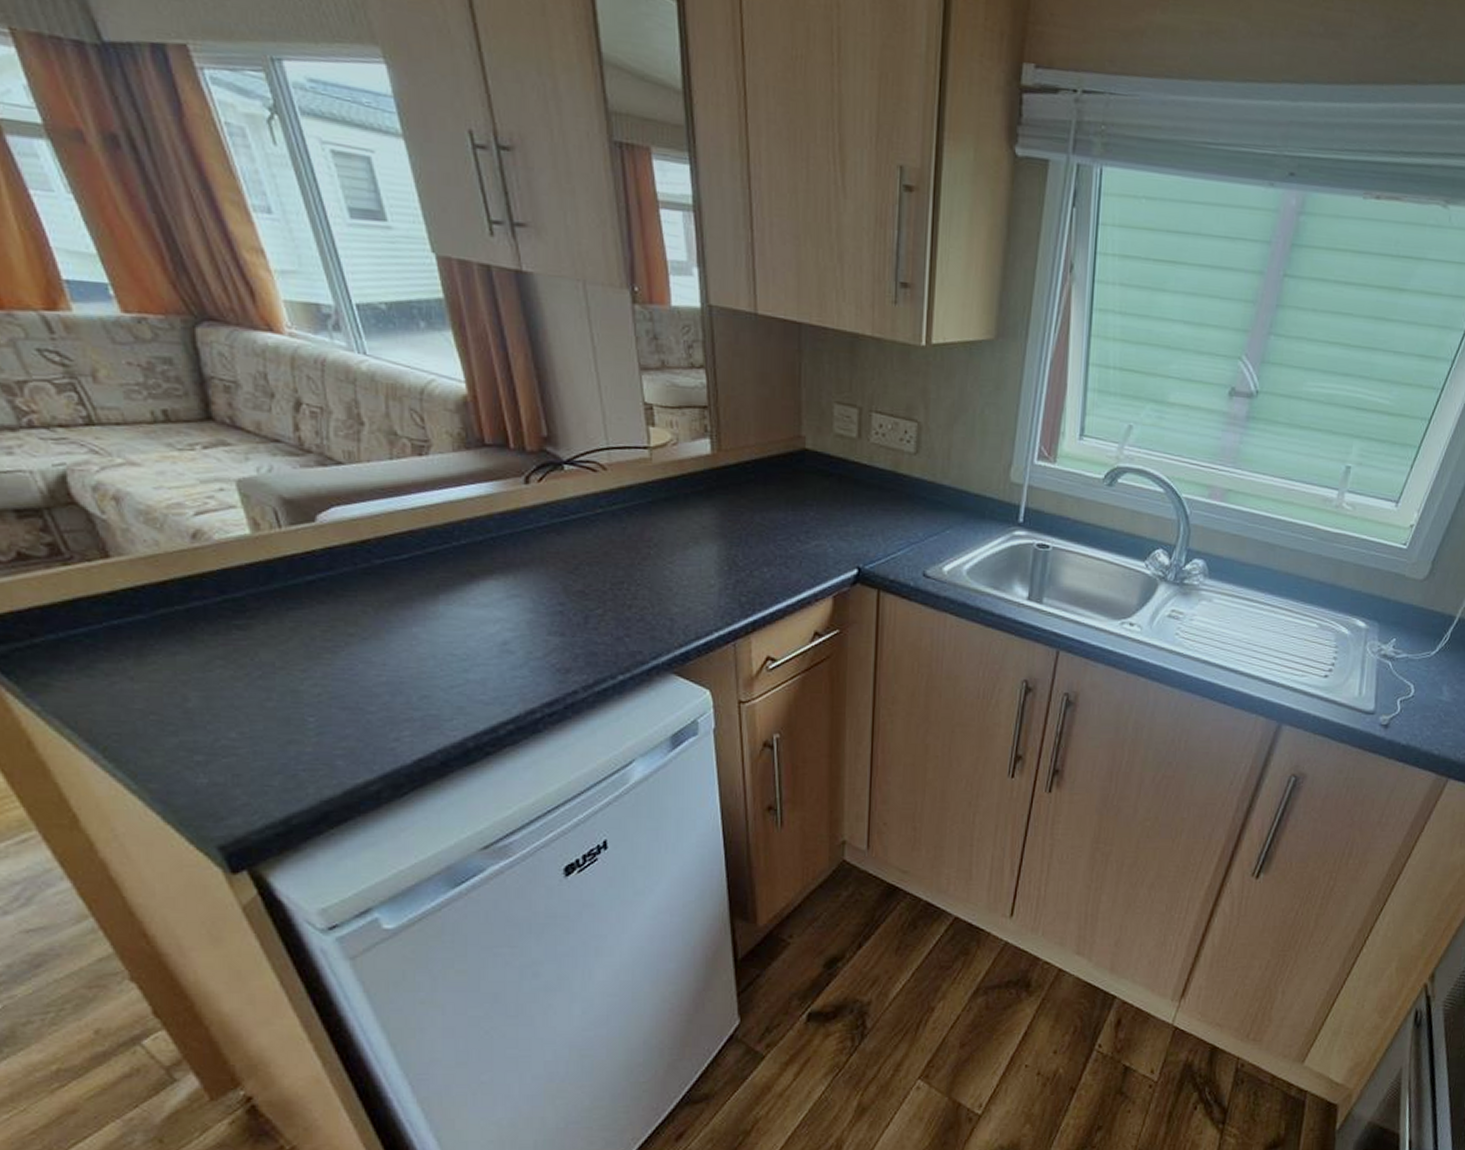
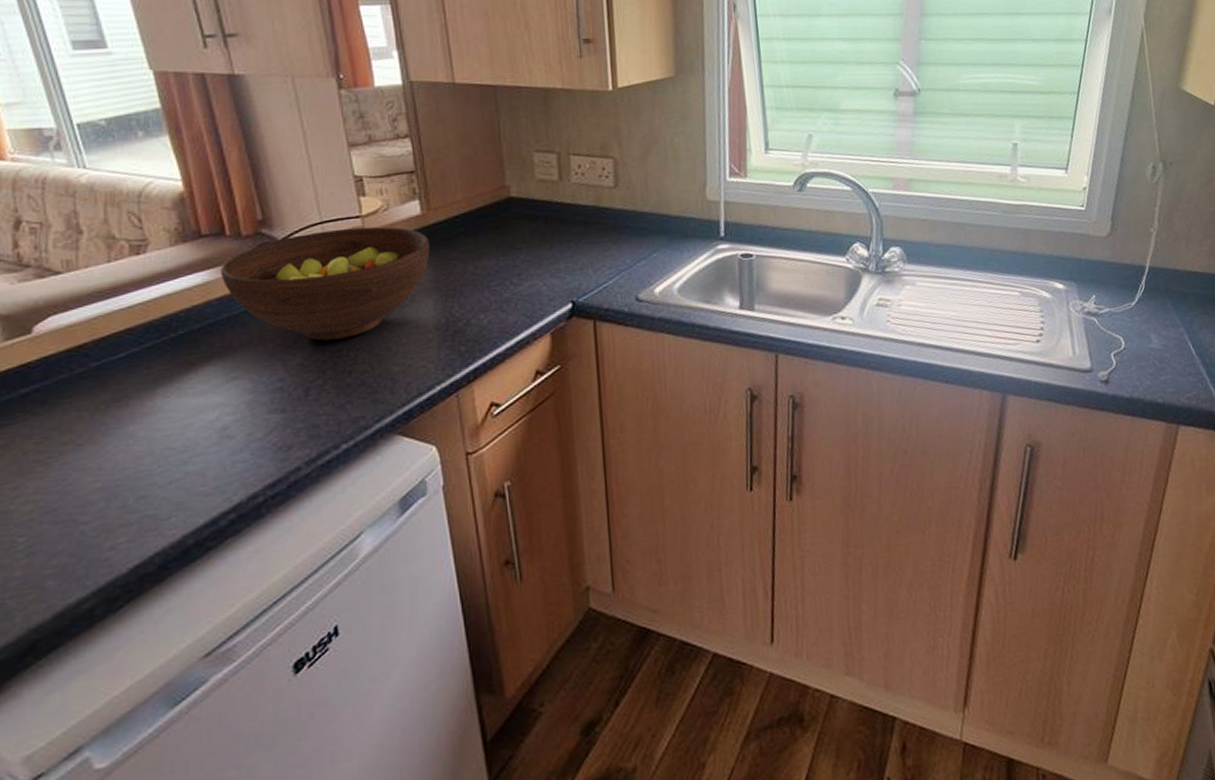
fruit bowl: none [503,457,718,572] -> present [220,226,430,341]

